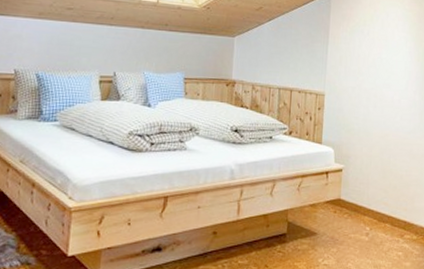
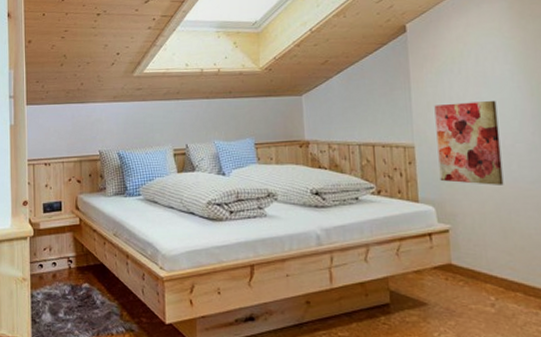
wall art: none [341,60,392,133] -> present [434,100,504,185]

